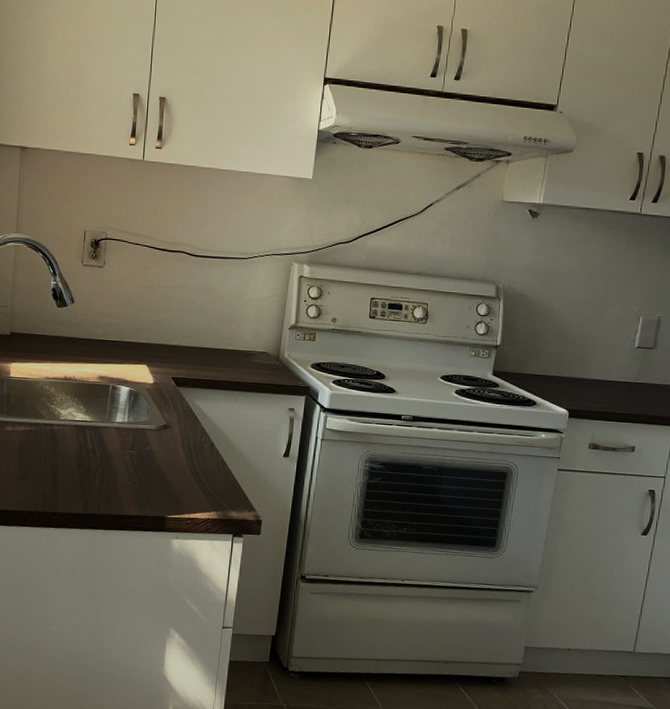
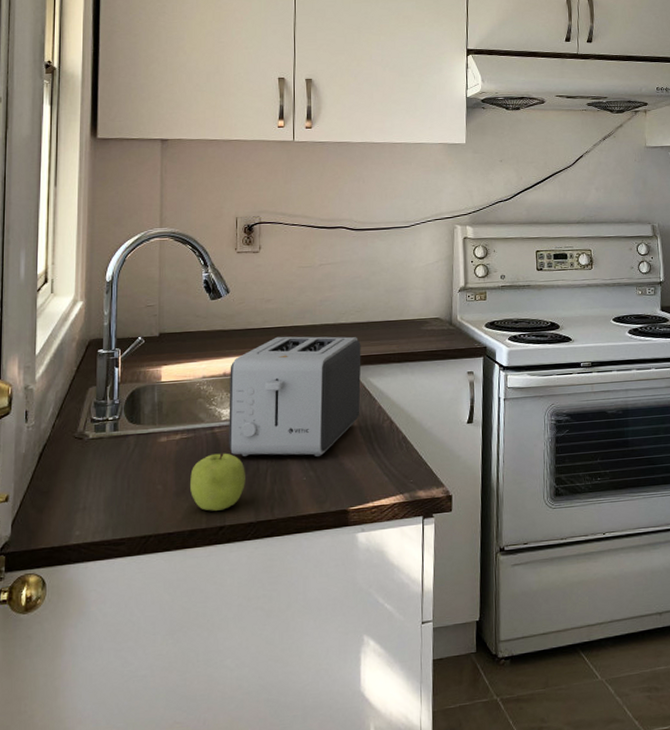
fruit: none [30,448,78,499] -> present [190,453,245,511]
toaster: none [65,349,191,466] -> present [229,336,361,457]

